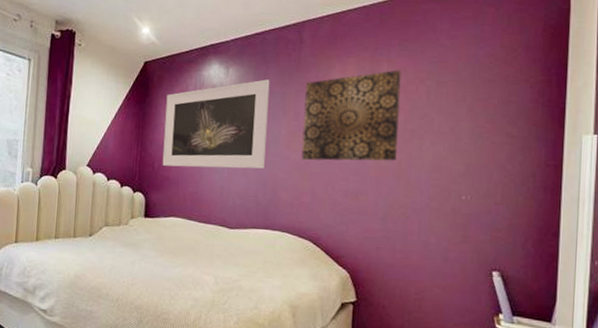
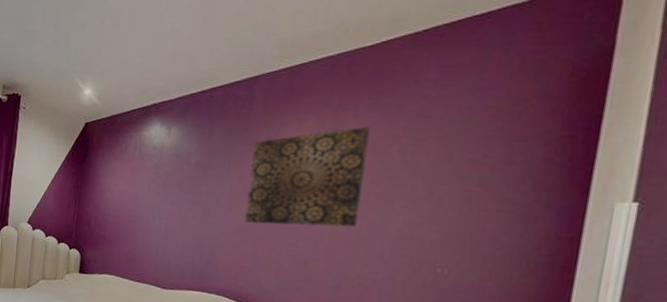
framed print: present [162,79,270,169] -> none [98,139,215,231]

